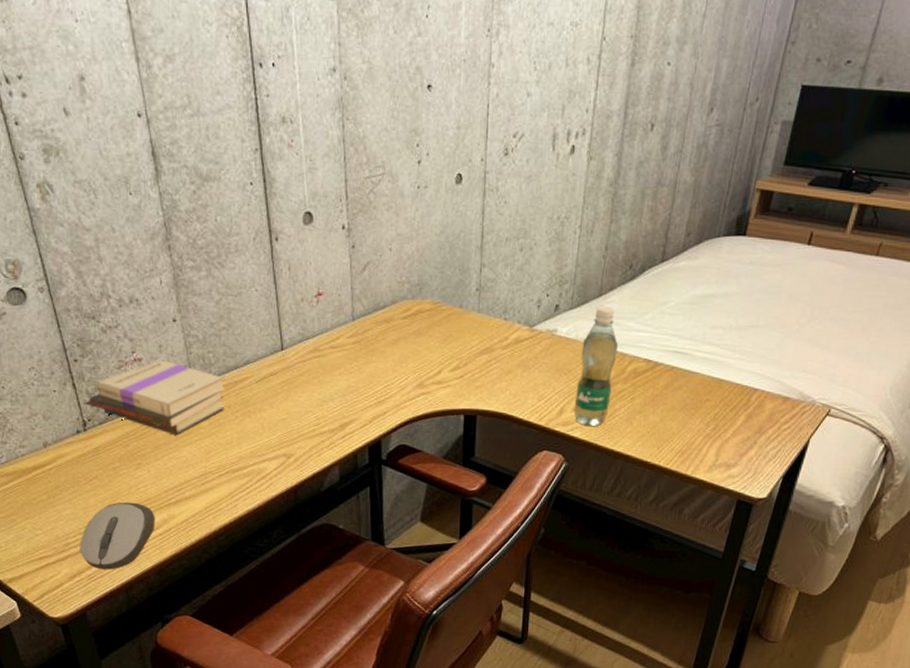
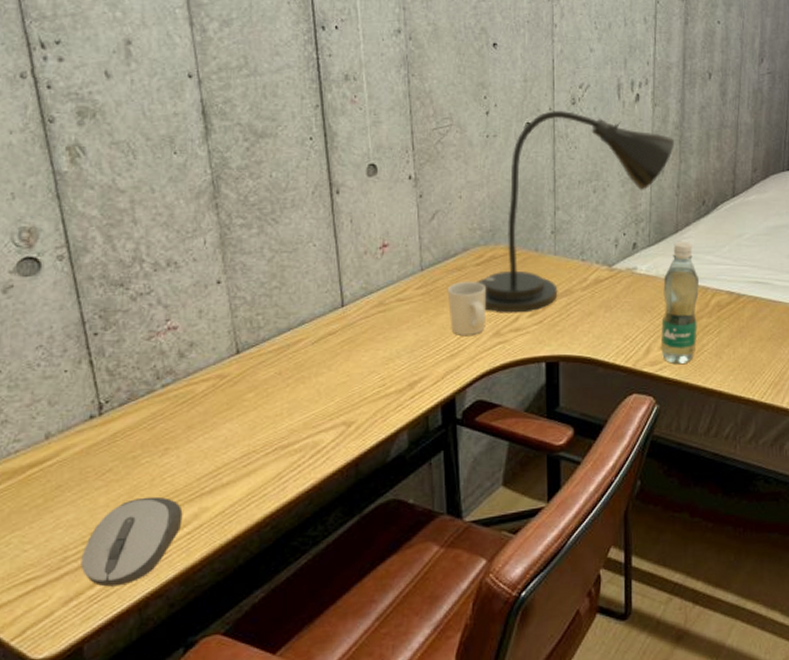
books: present [84,358,225,436] -> none [101,325,276,412]
mug: none [376,333,413,385] -> present [447,281,487,335]
desk lamp: none [404,160,608,366] -> present [477,110,675,312]

